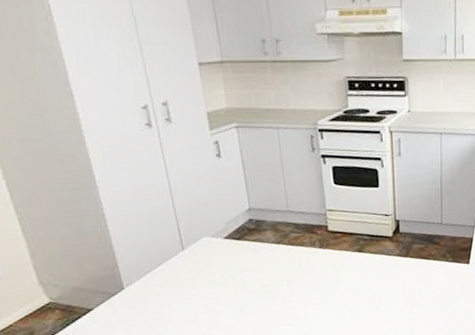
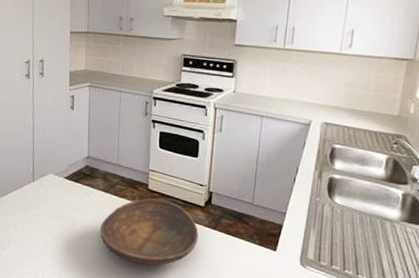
decorative bowl: none [279,238,391,311] -> present [100,198,199,265]

